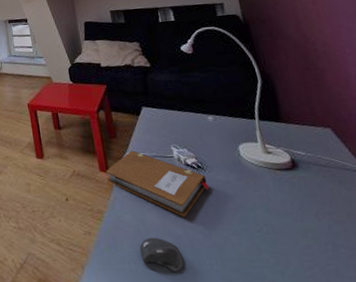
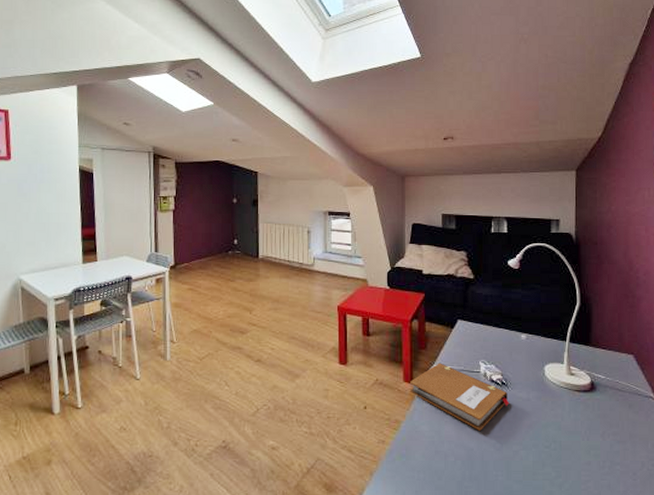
computer mouse: present [139,237,184,272] -> none [431,448,471,482]

